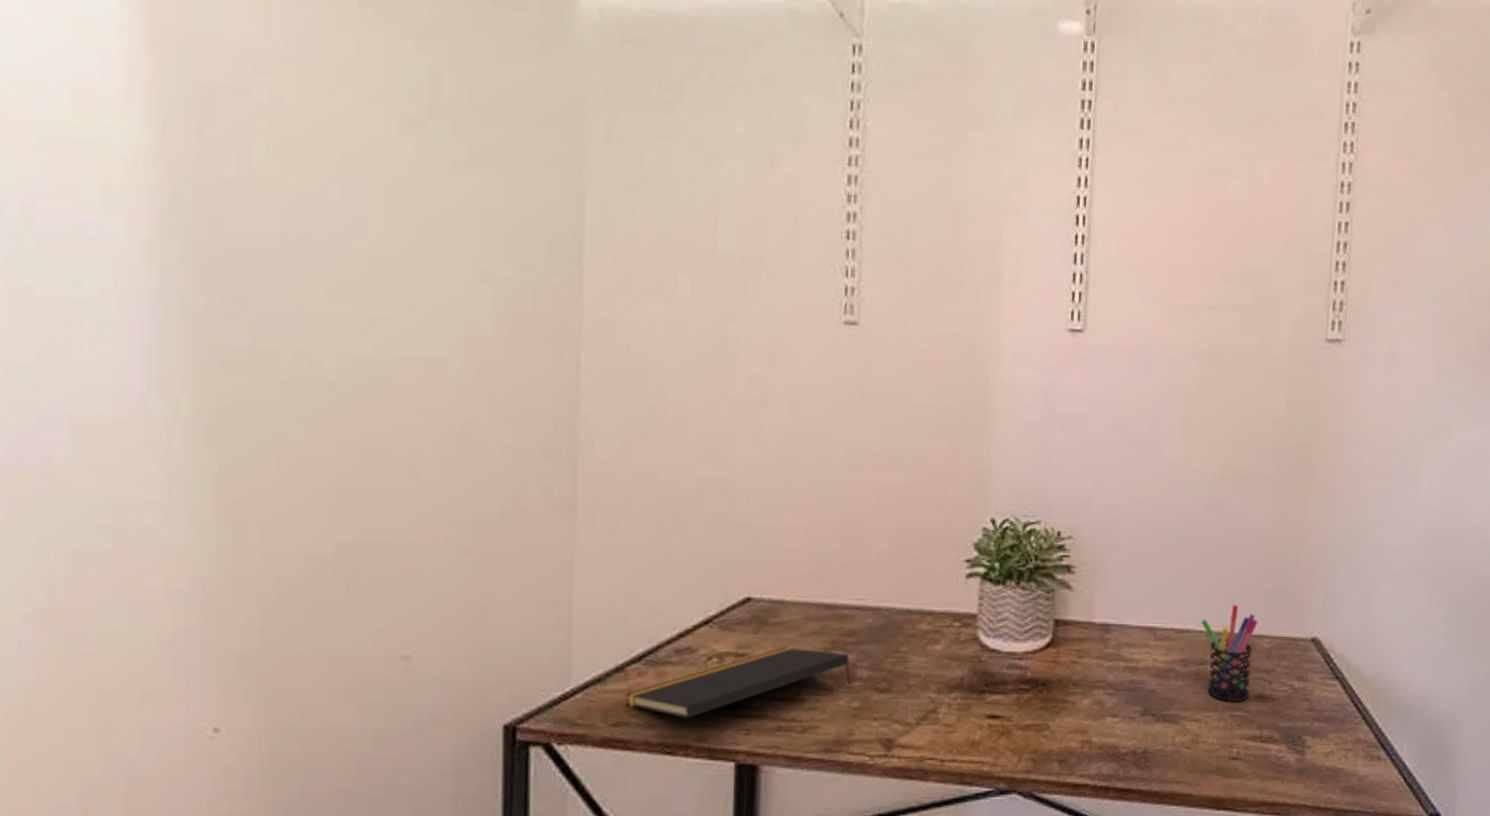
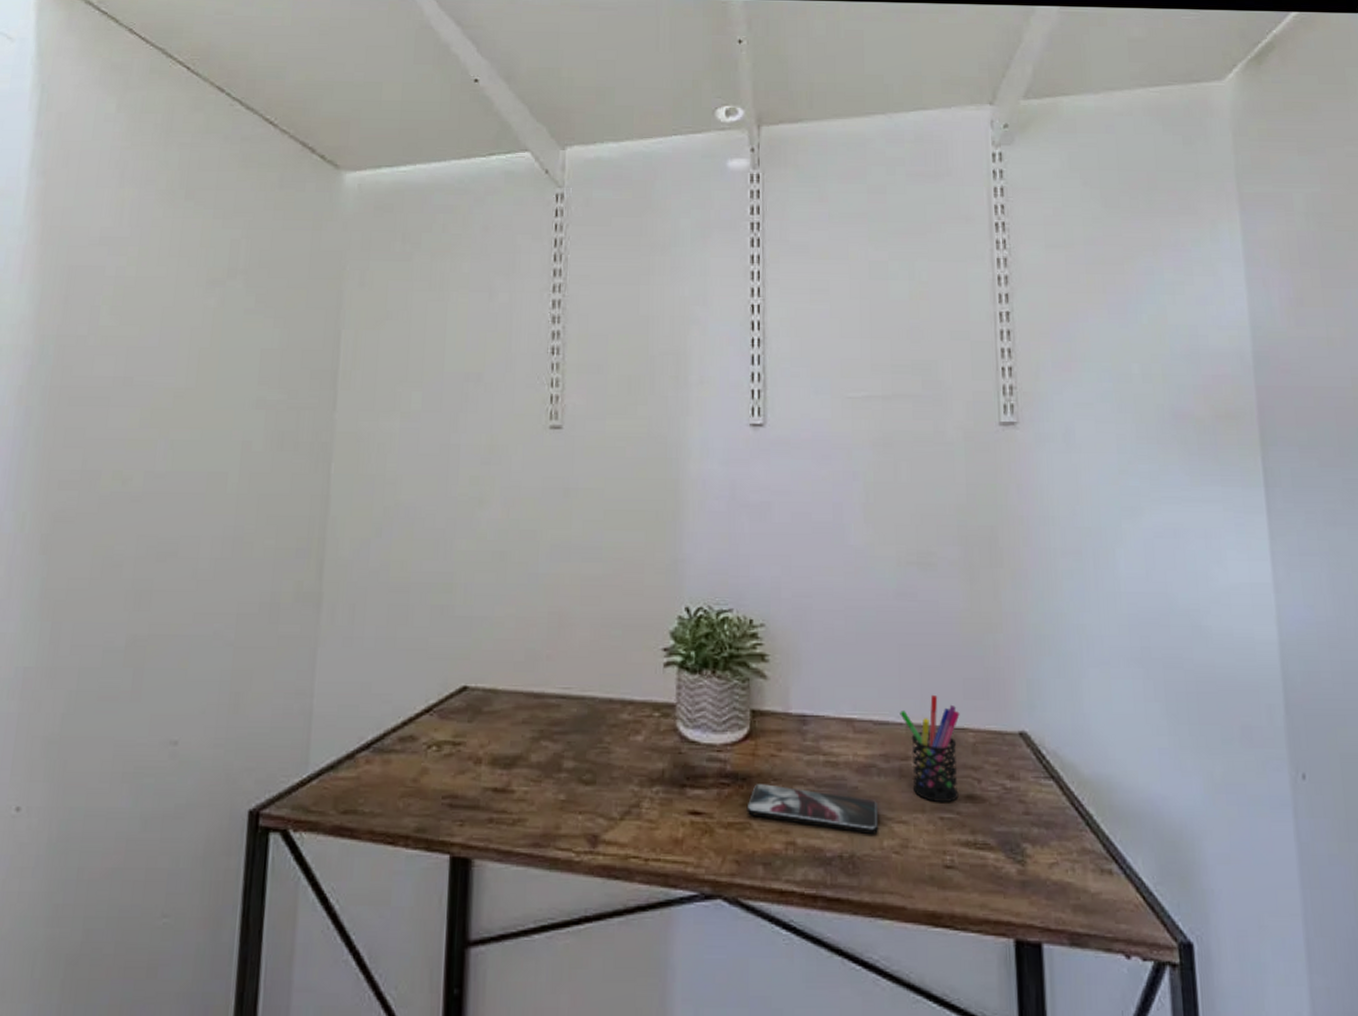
notepad: present [625,647,852,719] -> none [354,736,558,808]
smartphone: none [1045,689,1173,732] -> present [747,784,878,835]

